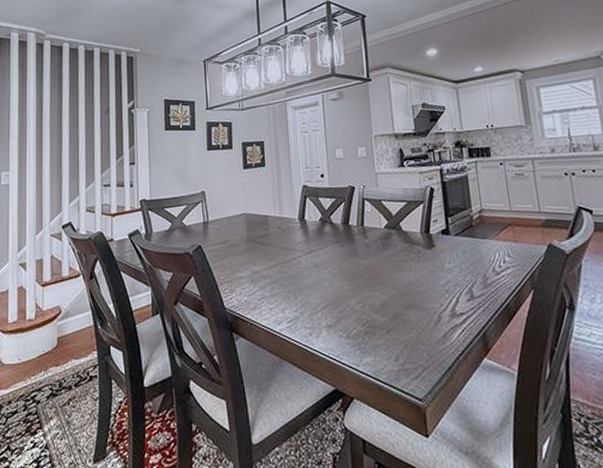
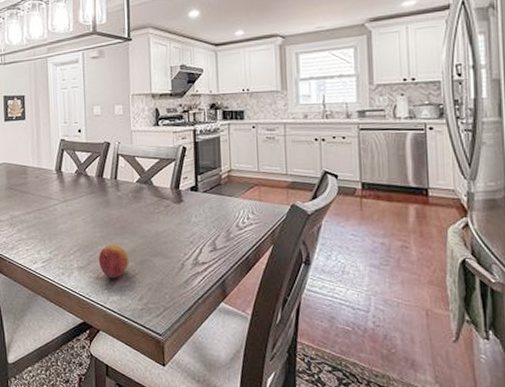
fruit: none [348,297,382,337] -> present [98,244,129,279]

